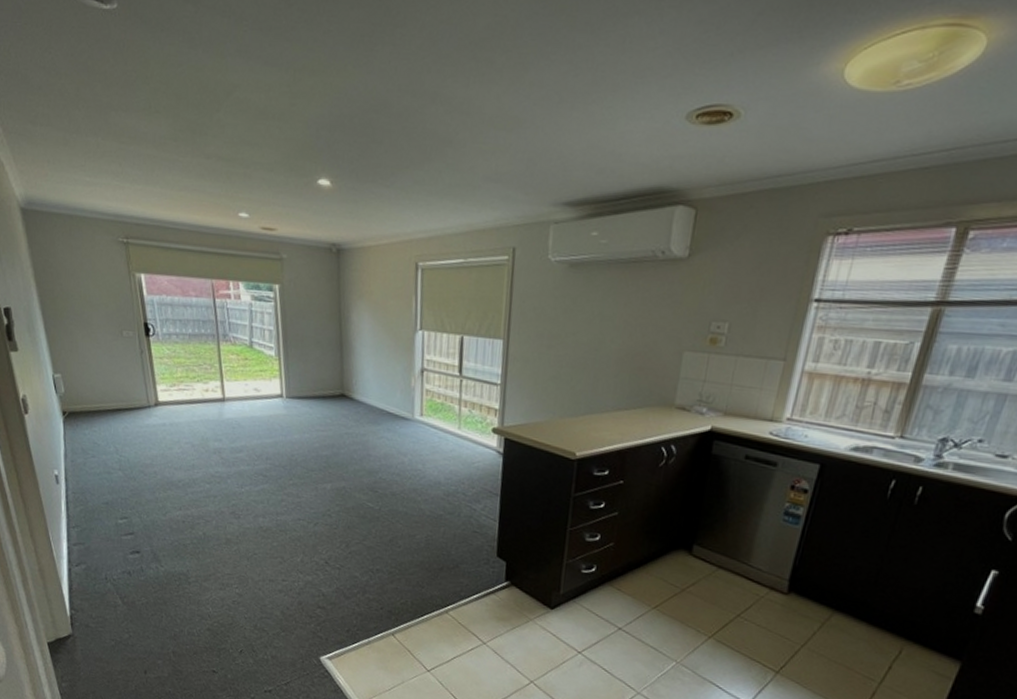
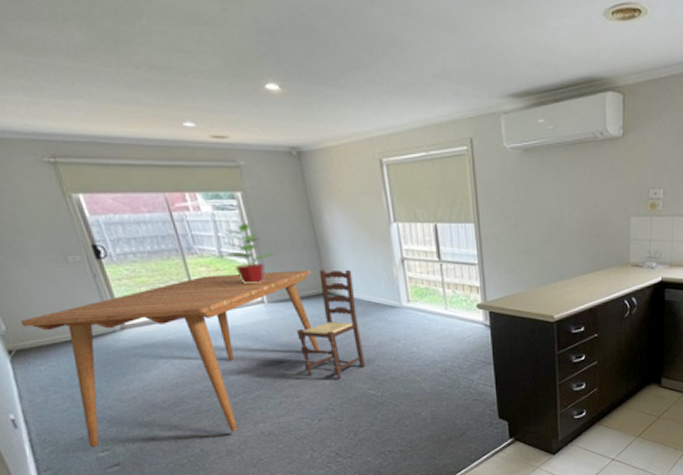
dining table: none [77,363,332,522] -> present [21,270,320,448]
potted plant: none [251,314,302,378] -> present [221,222,277,285]
dining chair: none [308,371,370,485] -> present [297,269,365,379]

